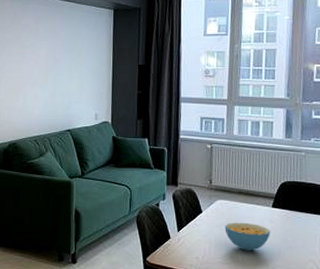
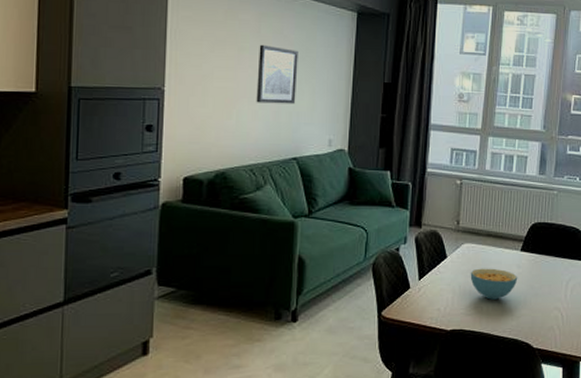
wall art: none [37,42,68,88] -> present [256,44,298,104]

